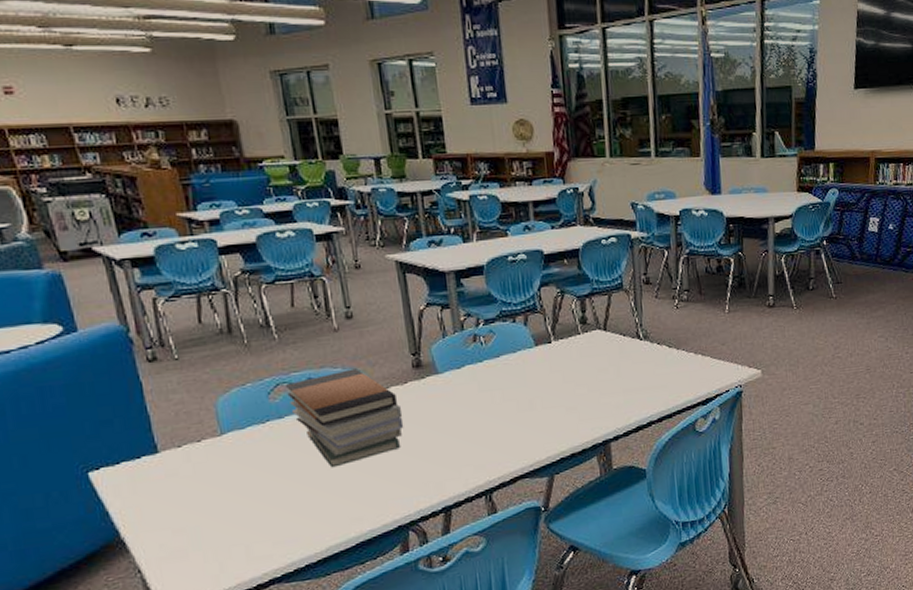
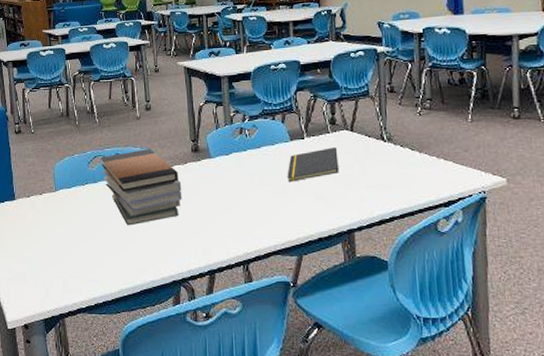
notepad: none [533,350,592,394] -> present [287,147,339,182]

